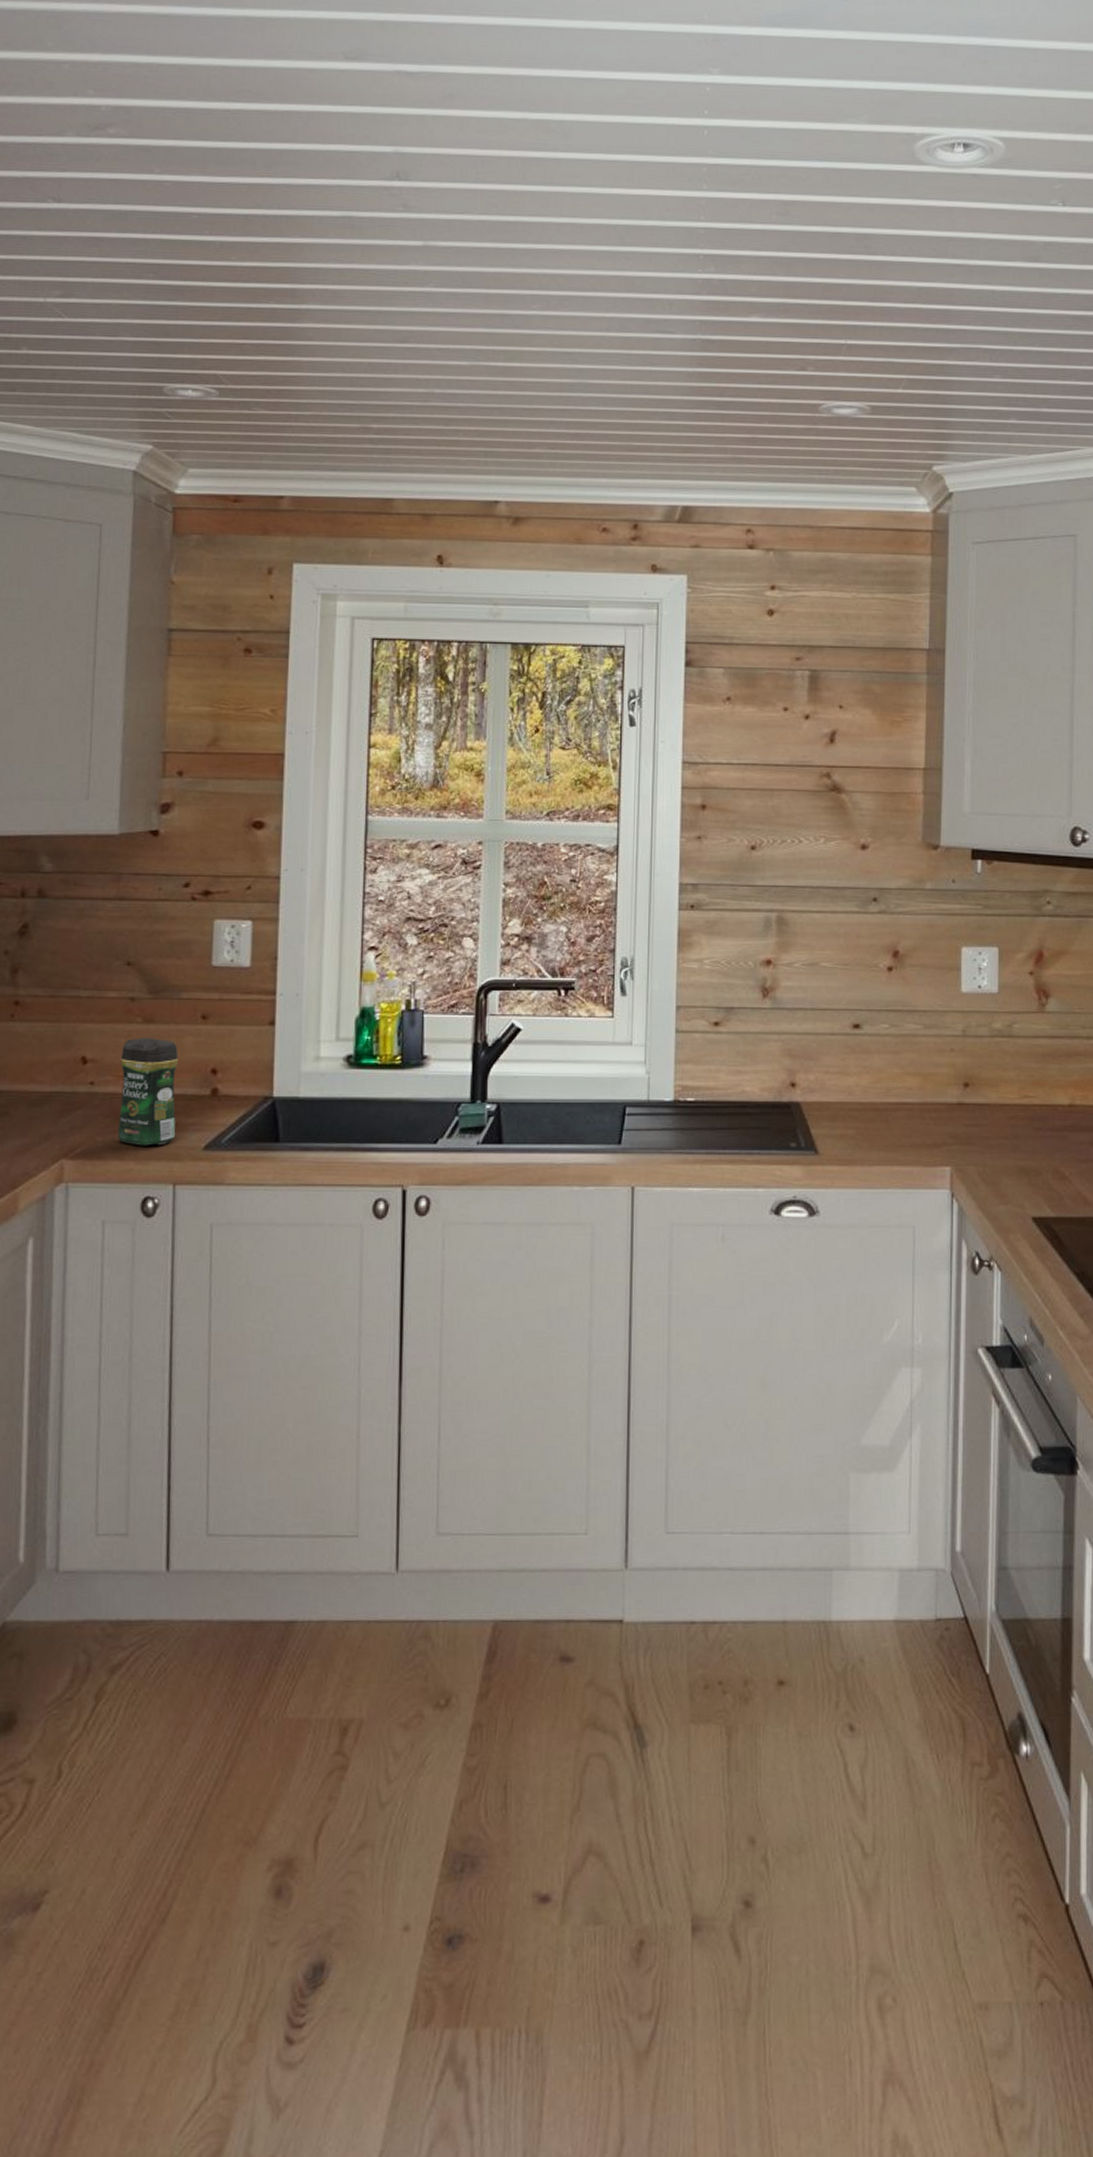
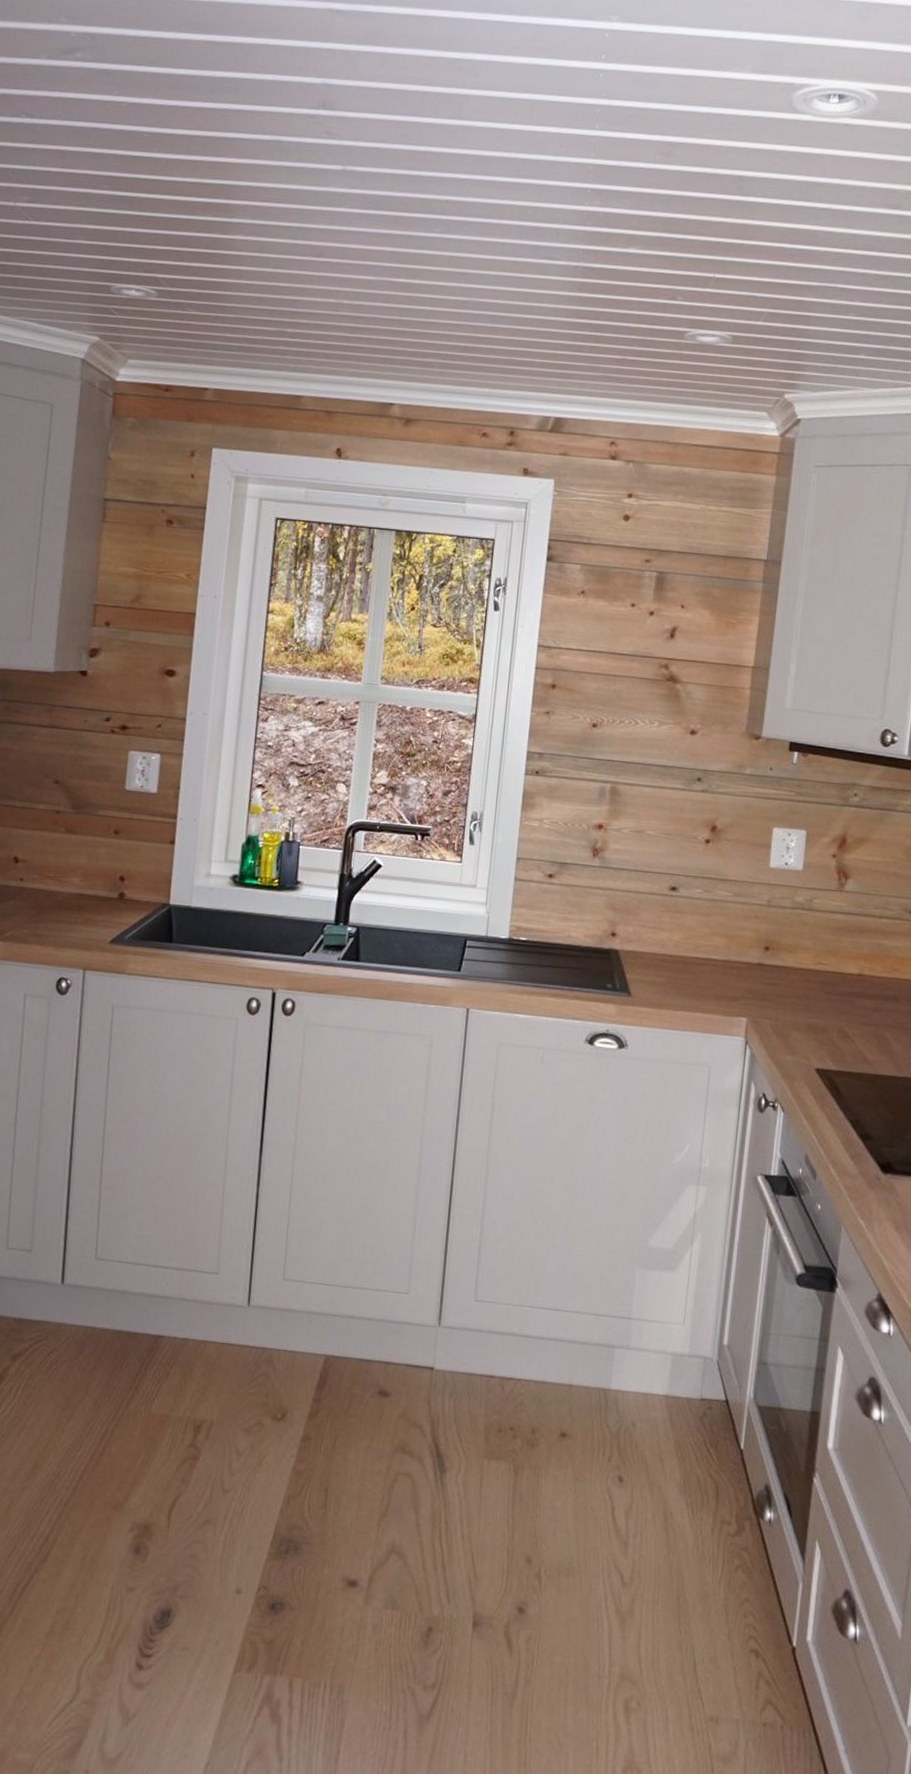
coffee jar: present [117,1038,178,1146] -> none [40,845,93,936]

